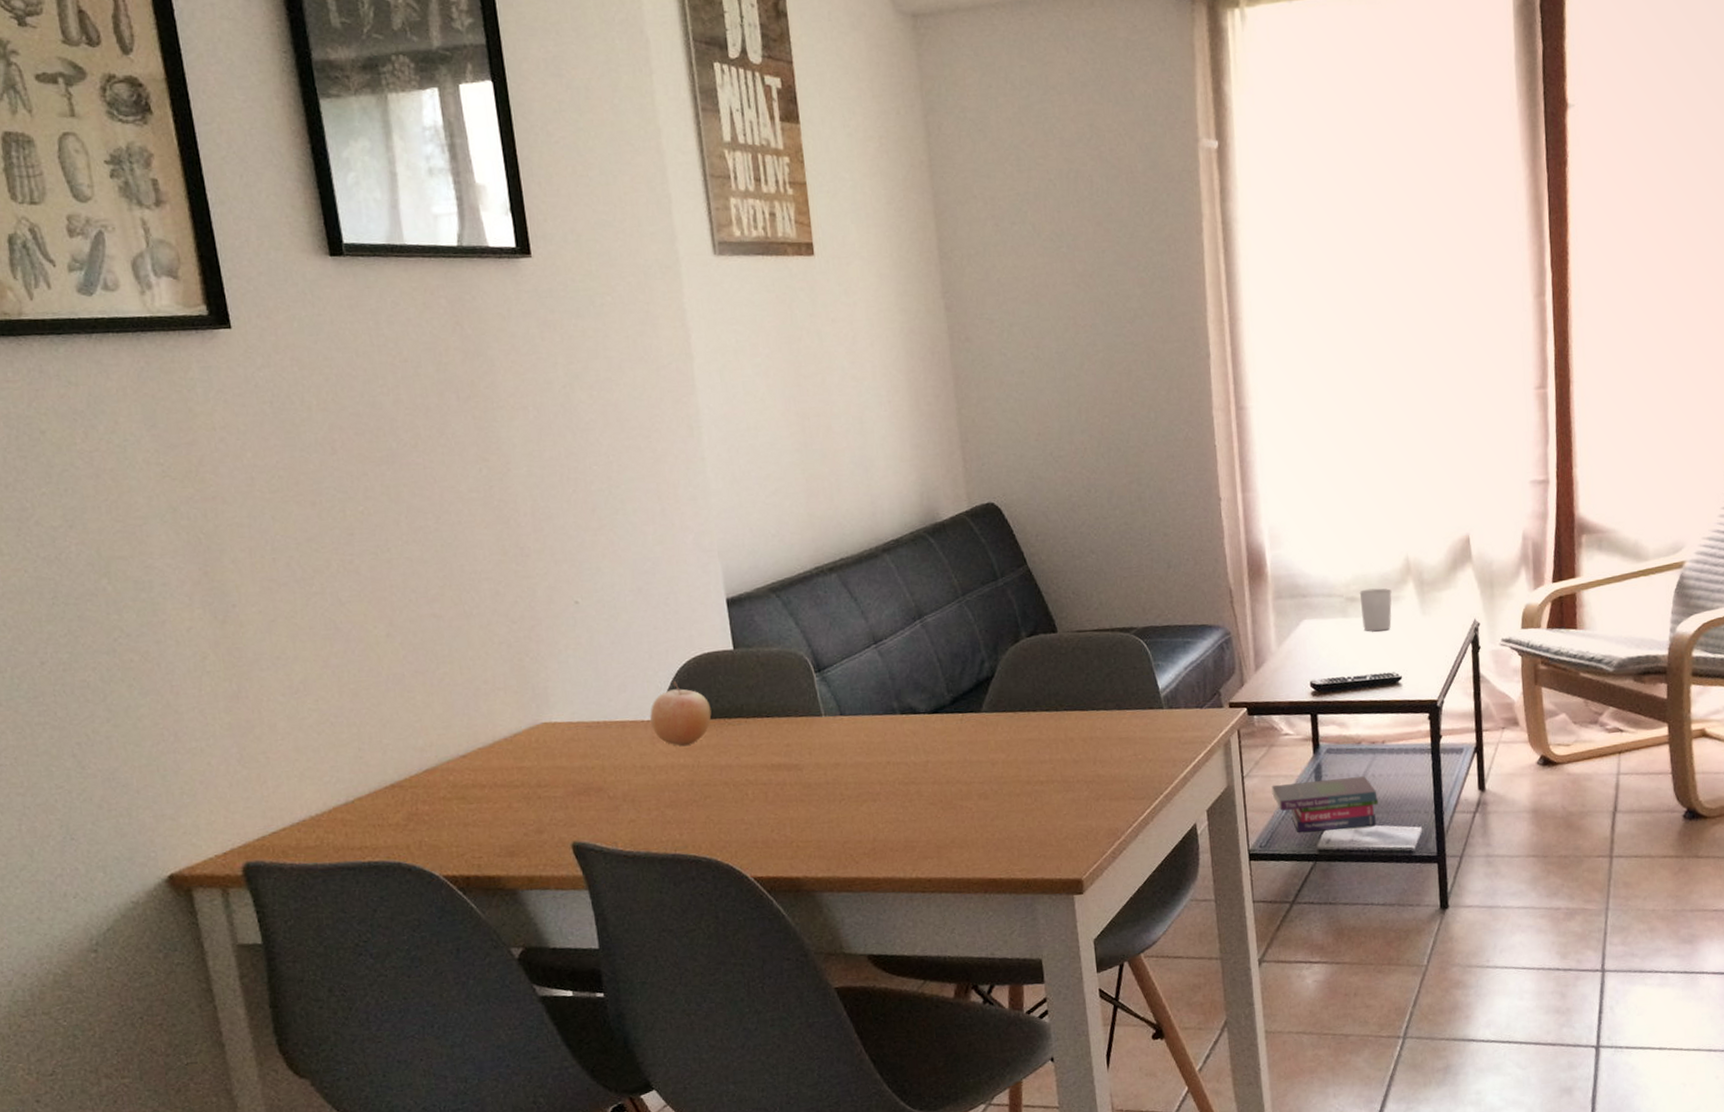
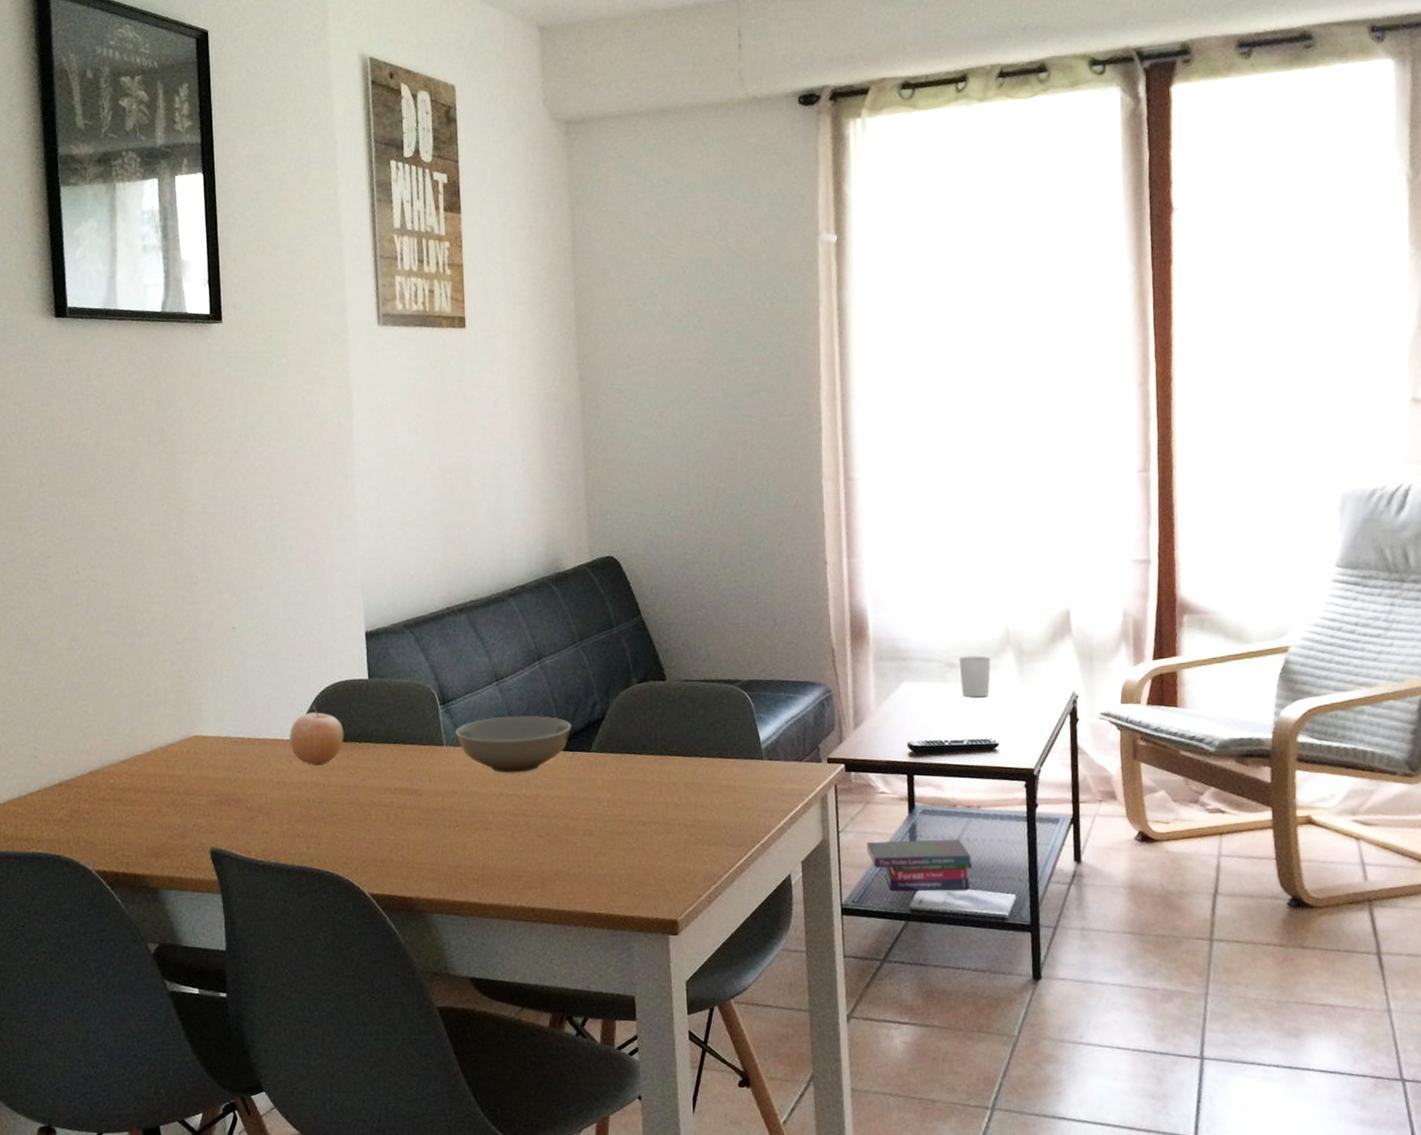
bowl: none [834,677,960,741] -> present [455,715,572,773]

